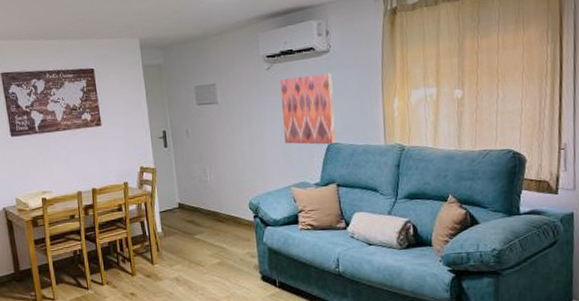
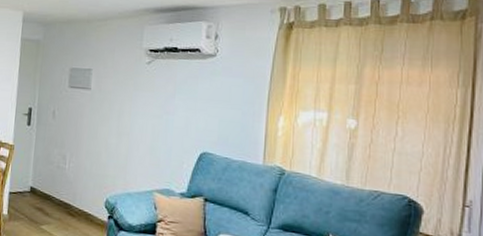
wall art: present [280,72,336,145] -> none [155,76,215,154]

